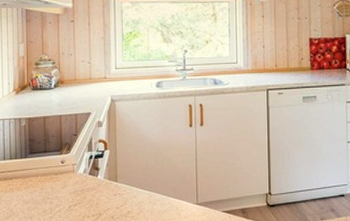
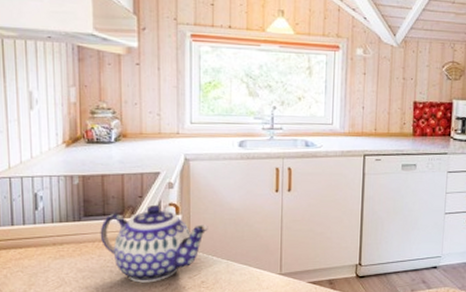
teapot: none [42,141,132,213] -> present [100,204,208,283]

